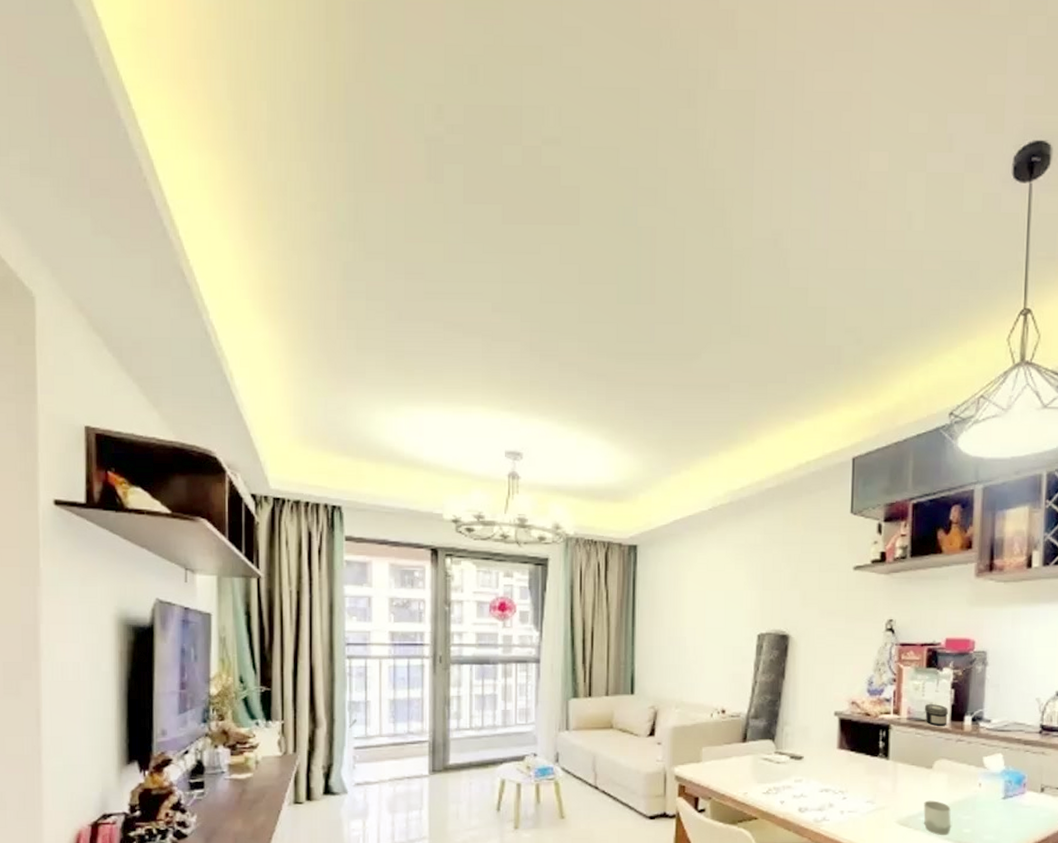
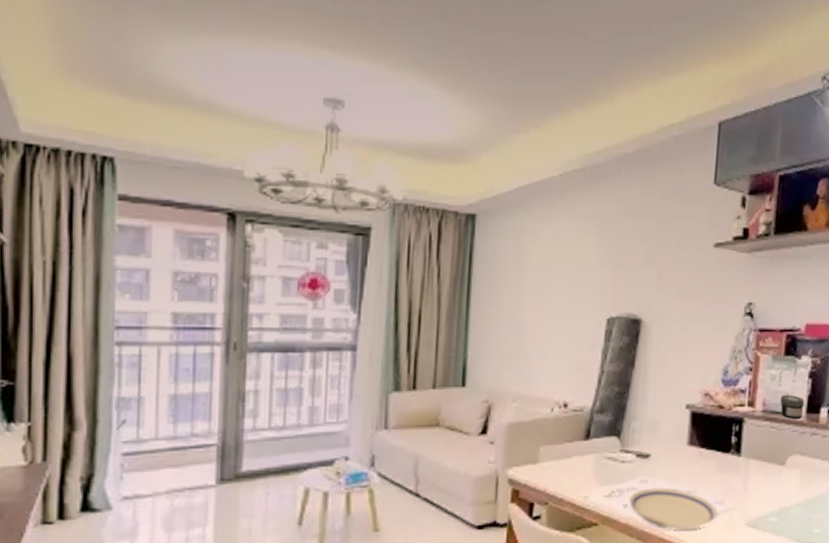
plate: none [785,787,869,826] -> present [629,487,717,530]
cup: present [923,800,951,836] -> none [773,499,802,537]

